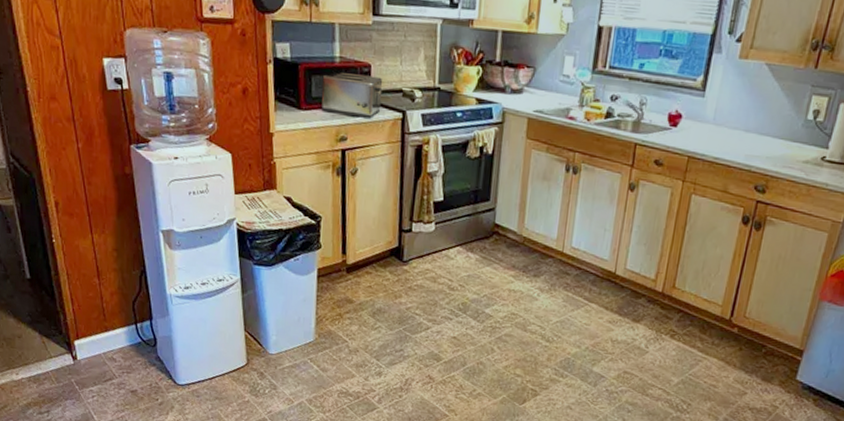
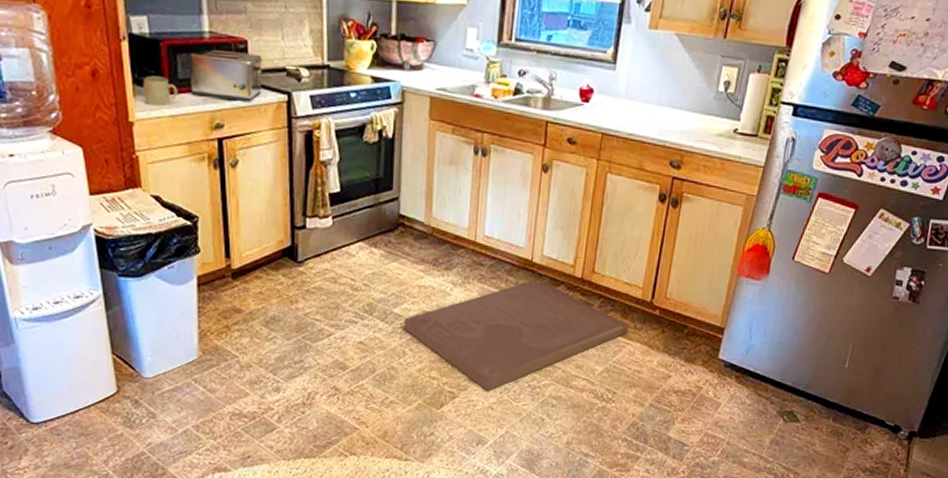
mug: none [282,94,311,120] -> present [143,76,177,106]
floor mat: none [493,291,707,392] -> present [404,280,629,391]

